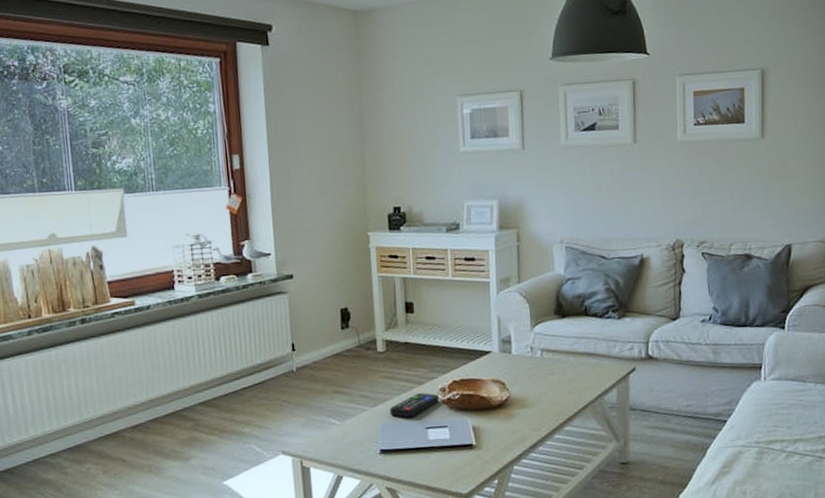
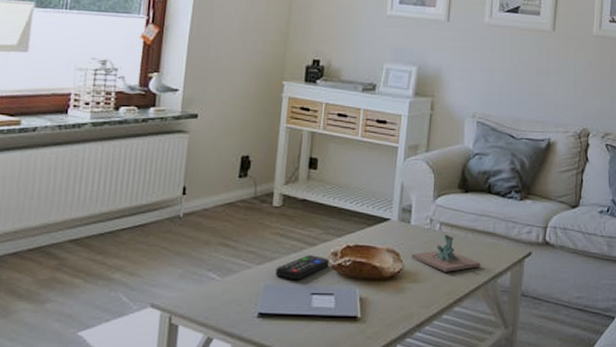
architectural model: none [517,357,586,395] -> present [411,232,481,272]

